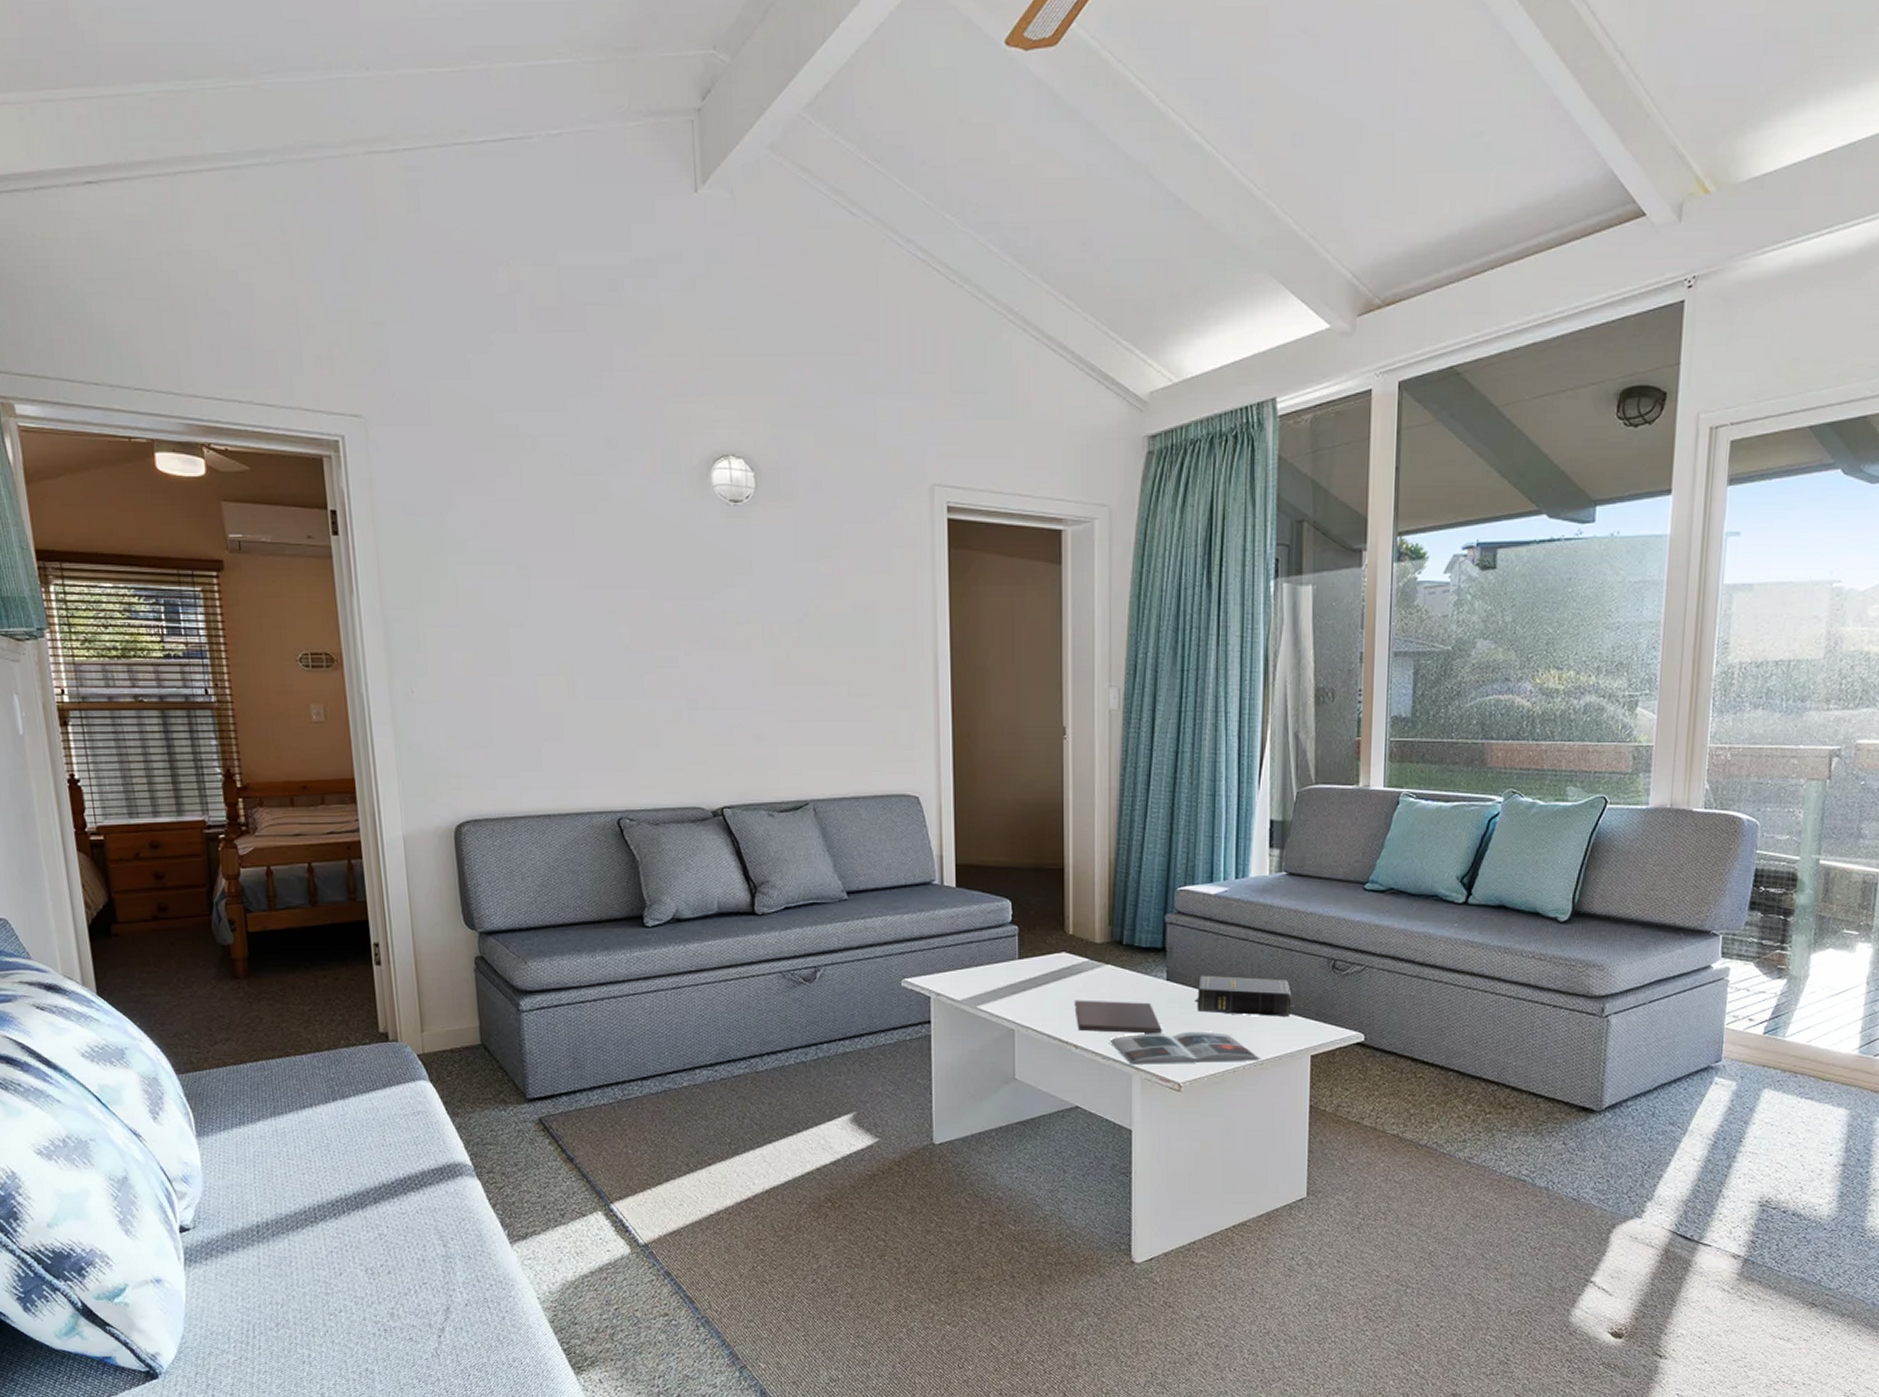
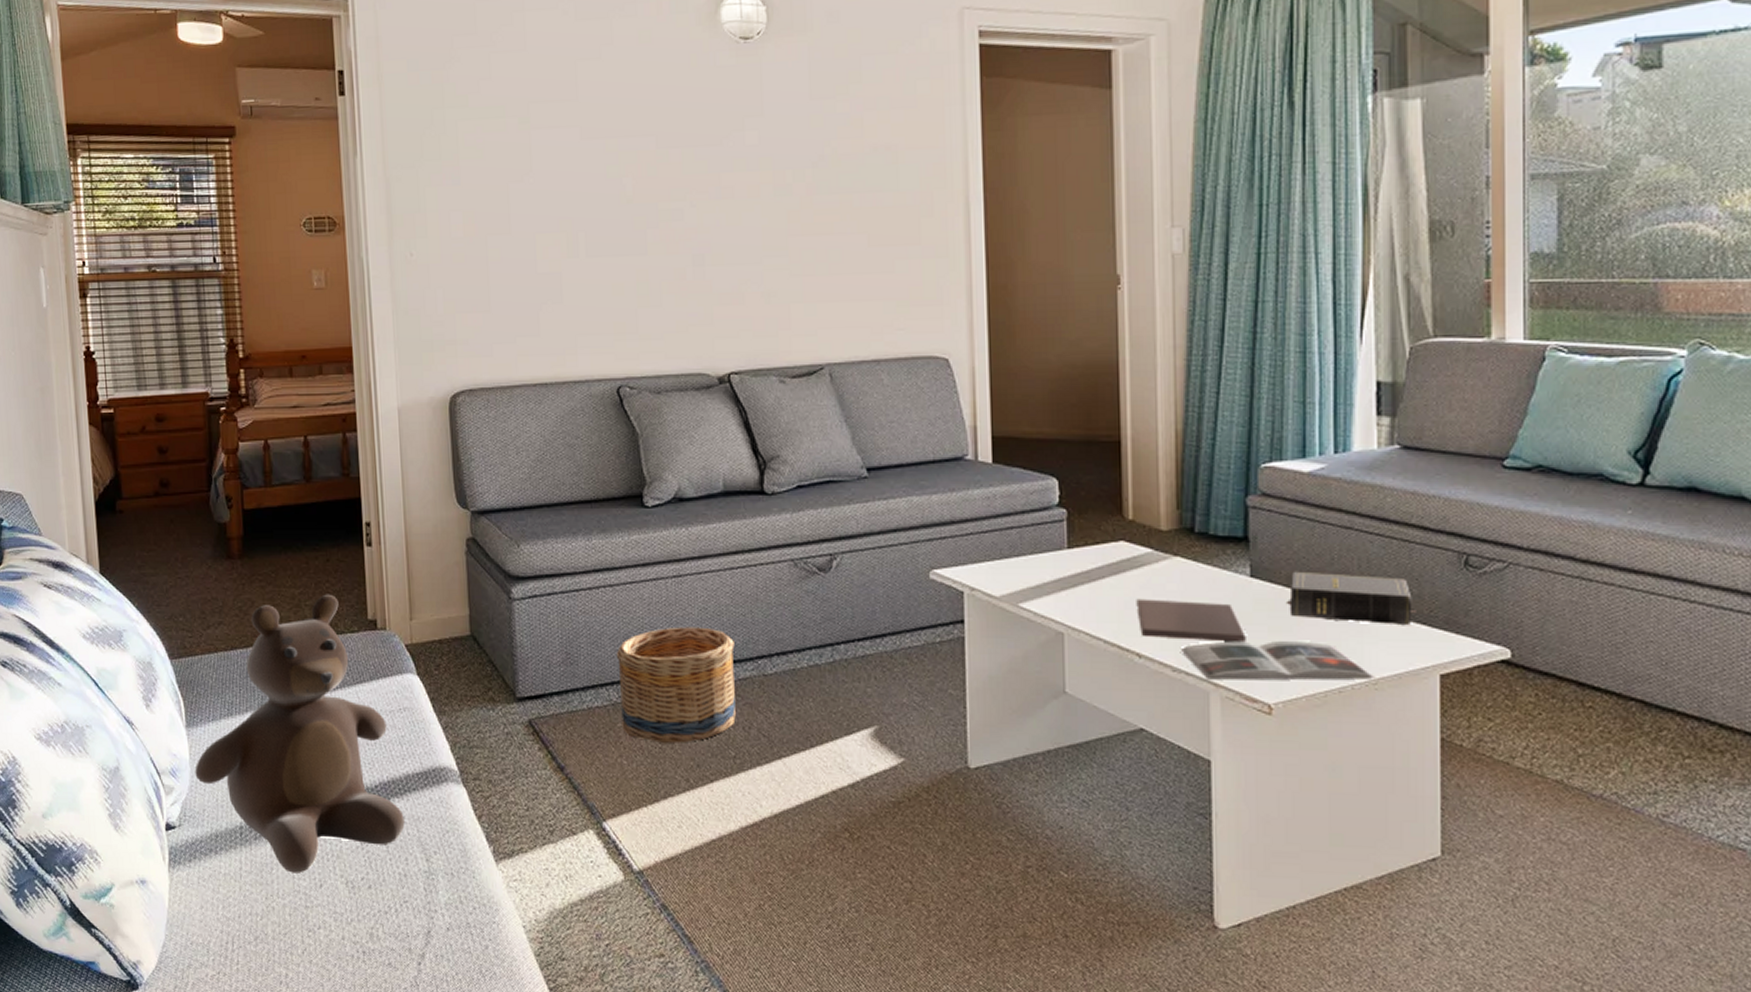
teddy bear: none [207,1010,422,1264] -> present [195,594,405,874]
basket: none [620,1032,731,1135] -> present [616,627,736,744]

